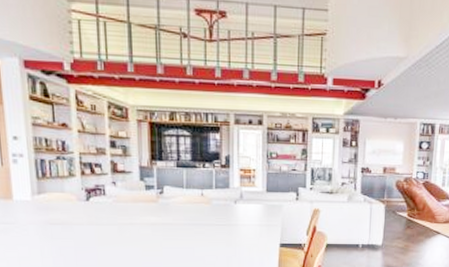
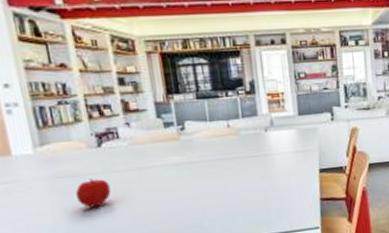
fruit: none [62,228,94,254] -> present [75,178,111,208]

